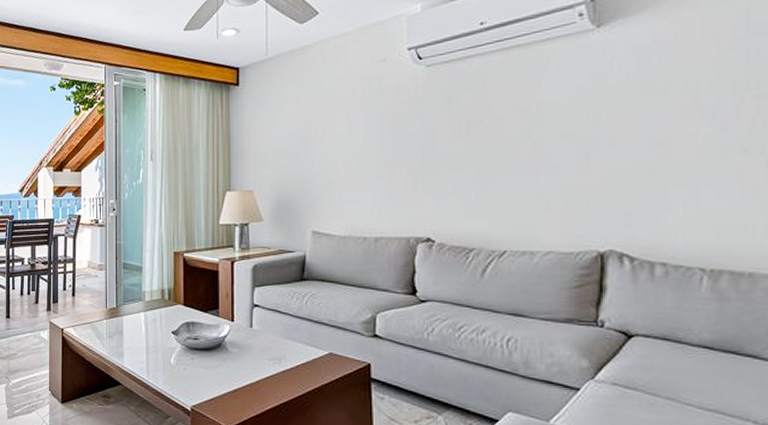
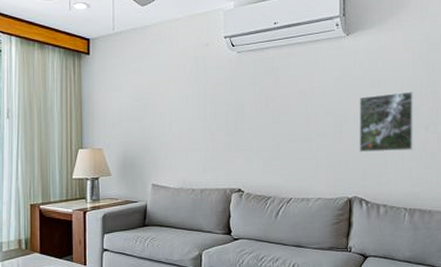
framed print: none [616,97,718,189] -> present [358,91,413,153]

